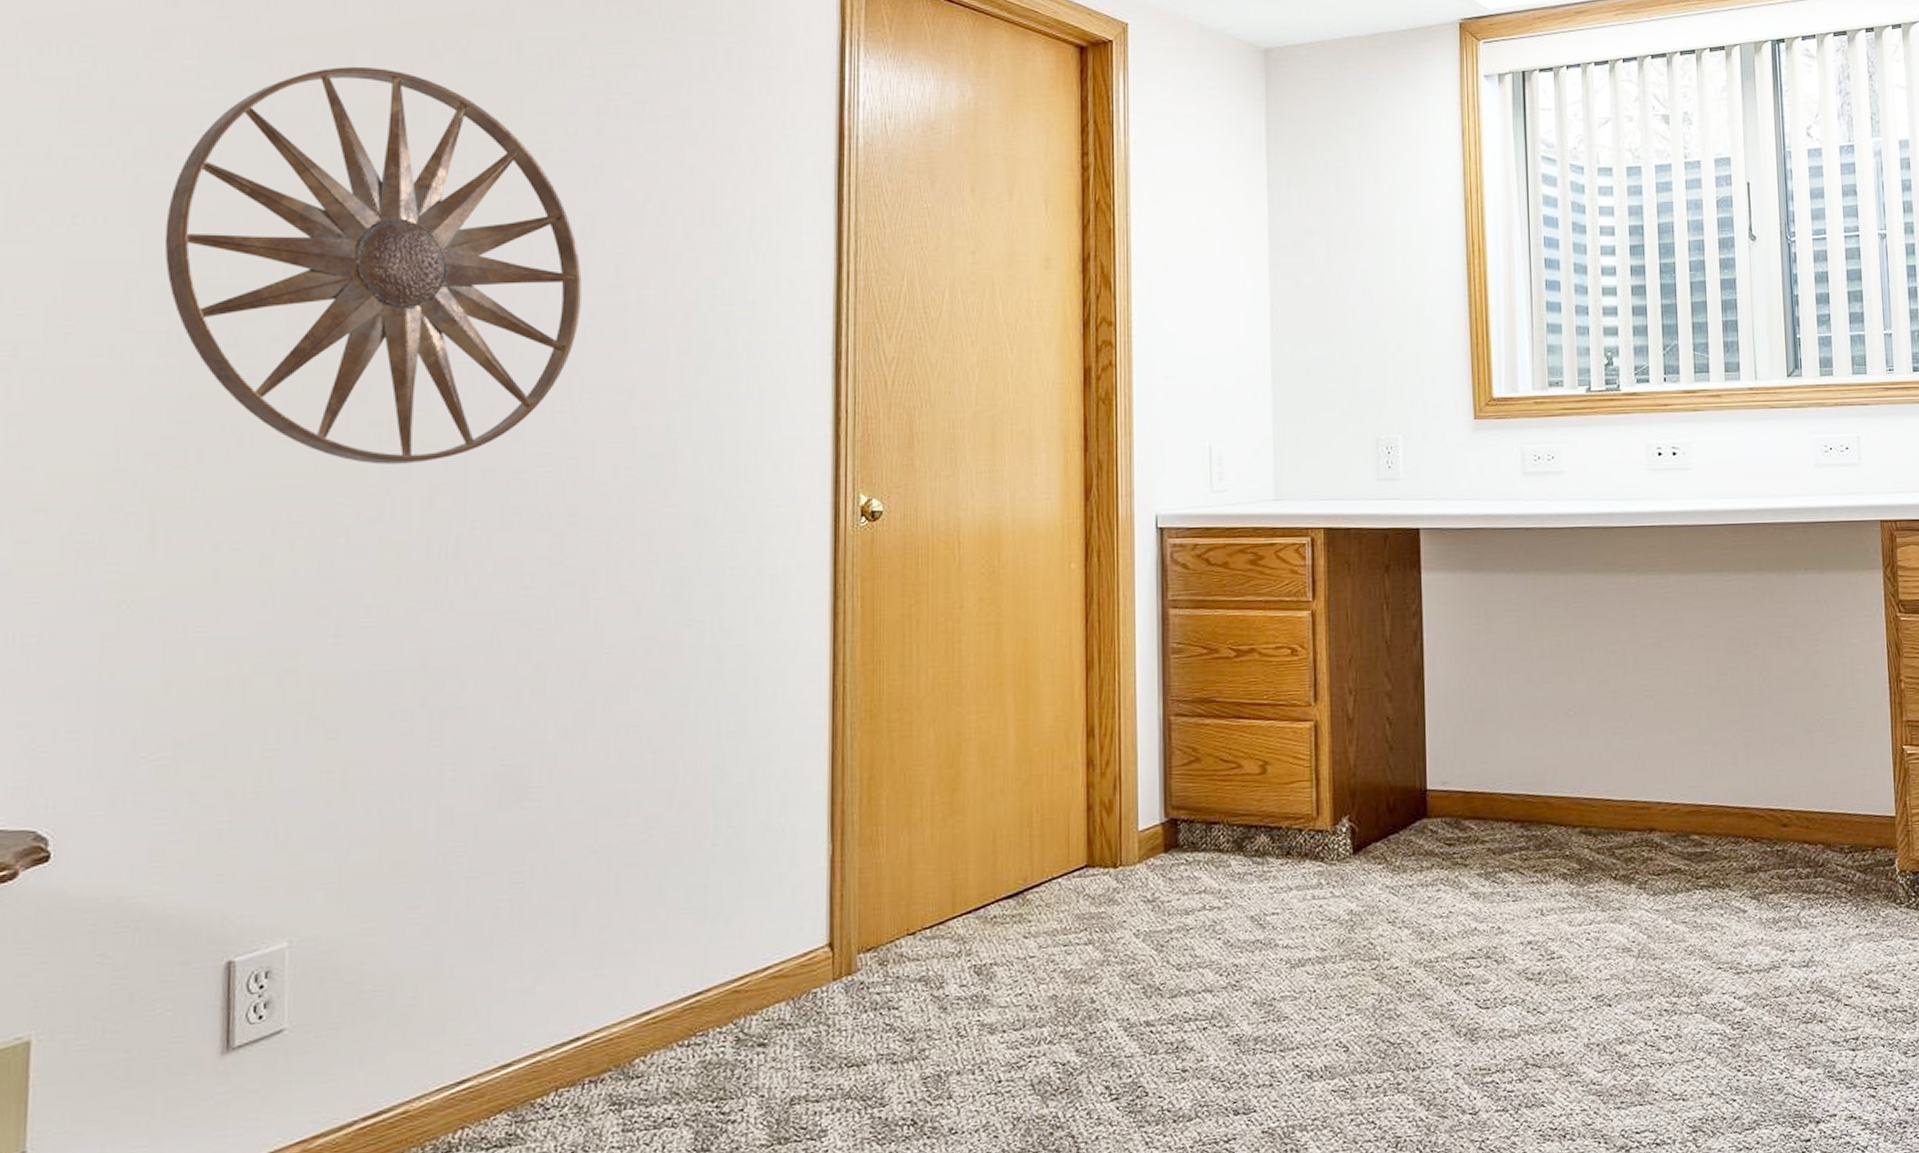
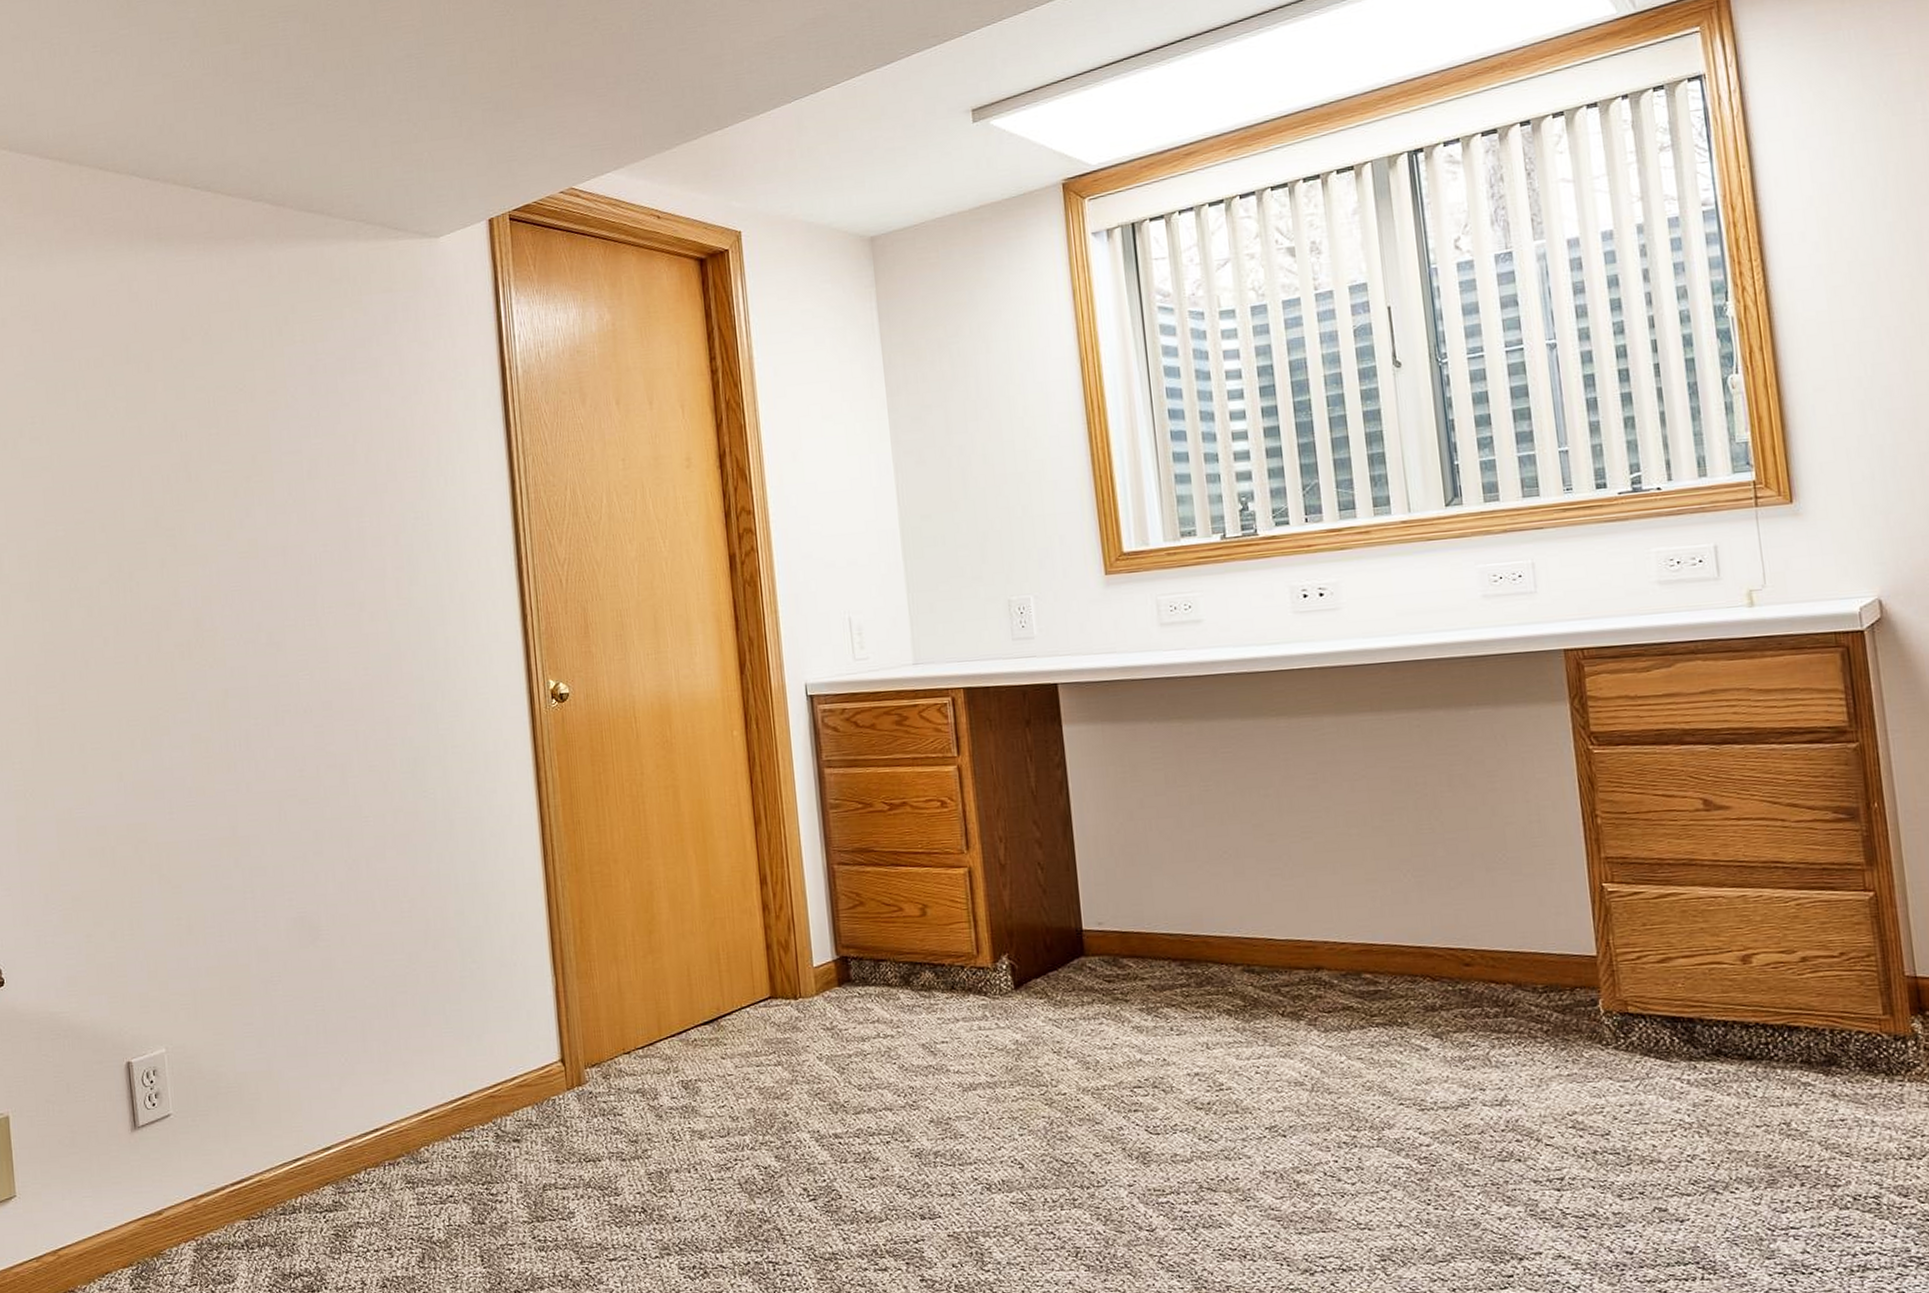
wall art: present [164,67,582,465] -> none [18,355,316,677]

